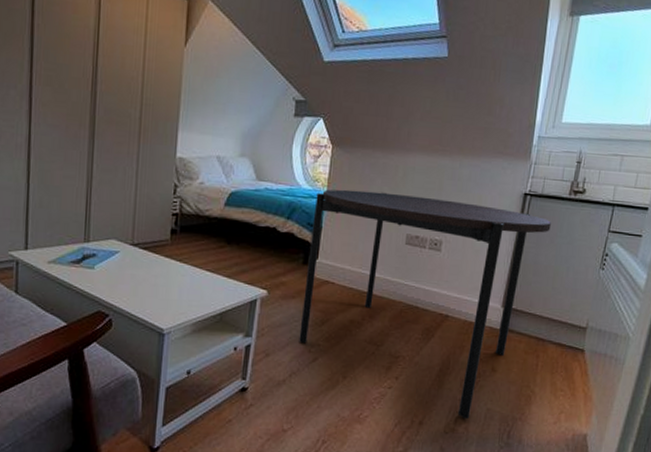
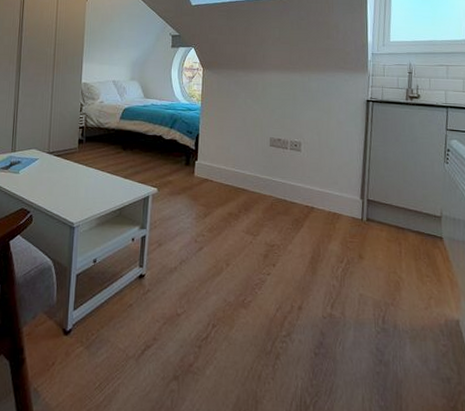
dining table: present [299,189,551,420] -> none [186,102,394,305]

